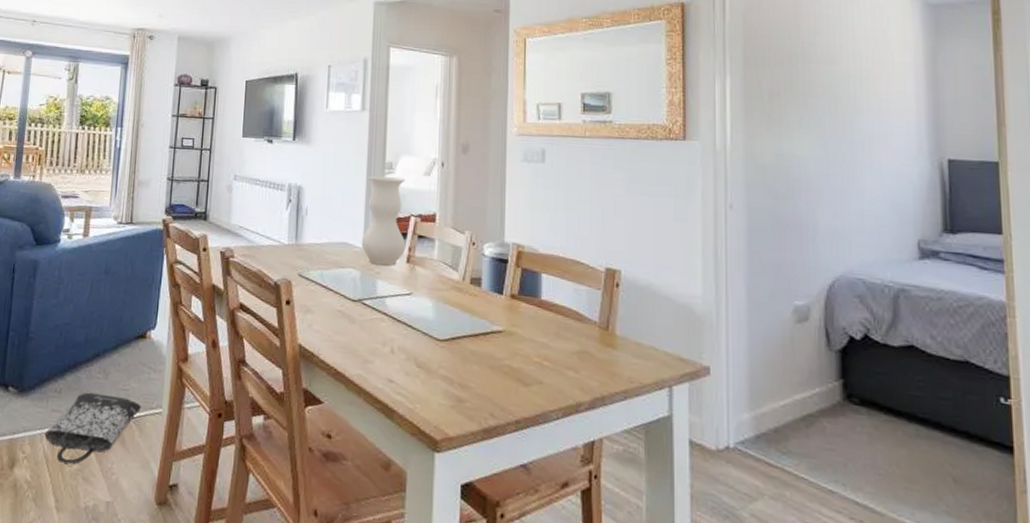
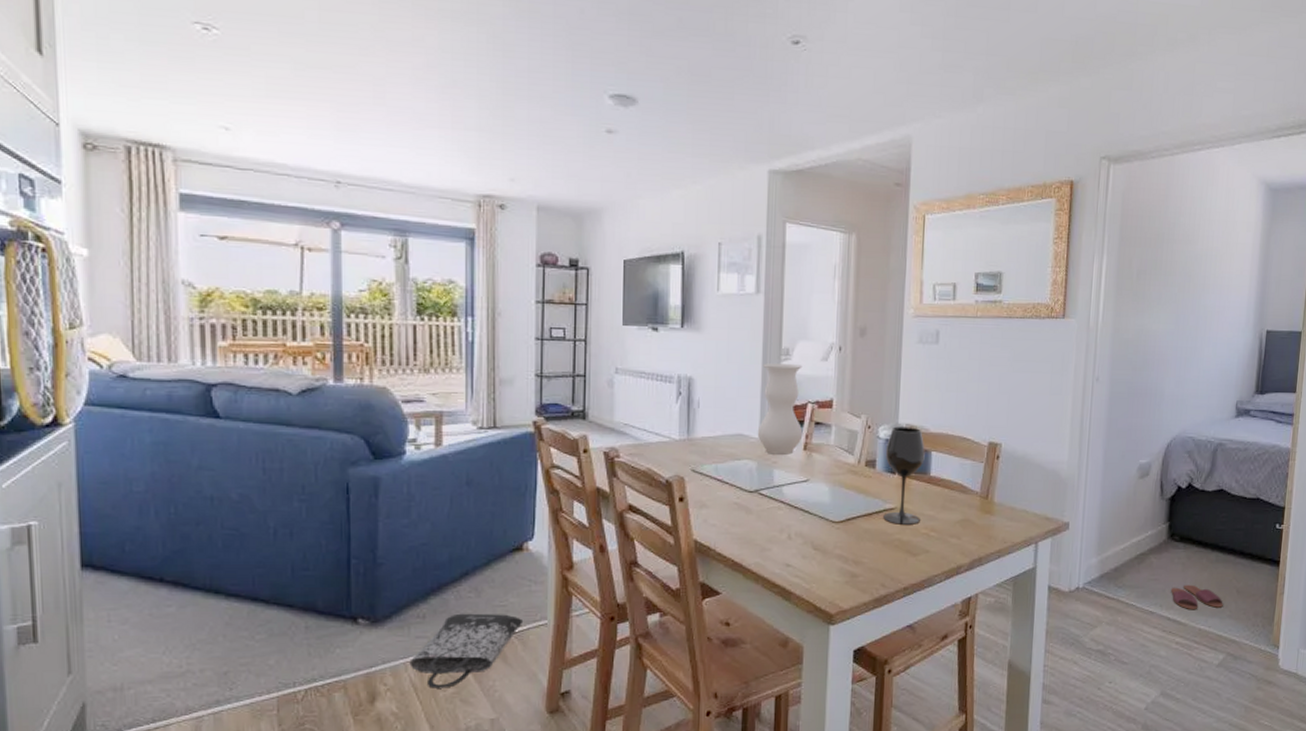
wineglass: none [491,245,534,351] -> present [883,426,925,525]
slippers: none [856,461,935,499] -> present [1171,584,1223,610]

